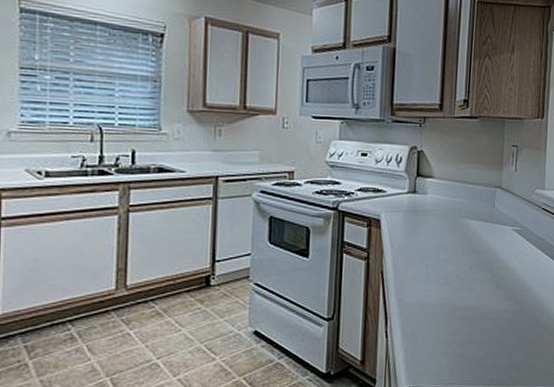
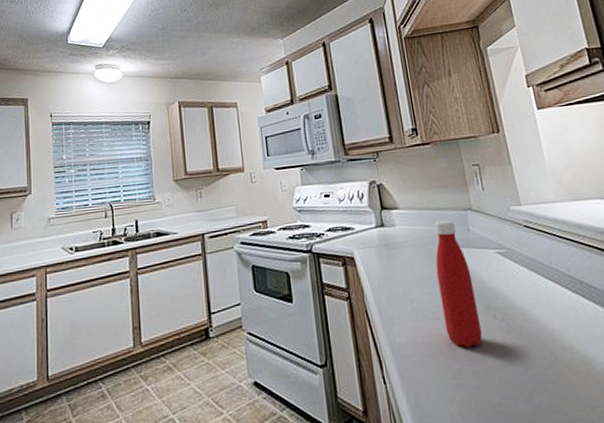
bottle: none [452,194,487,310] -> present [434,220,483,348]

